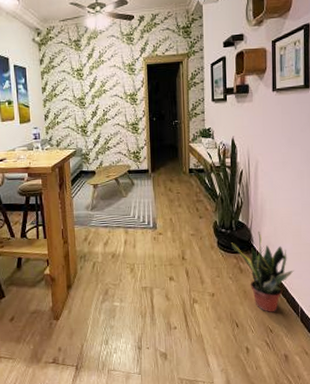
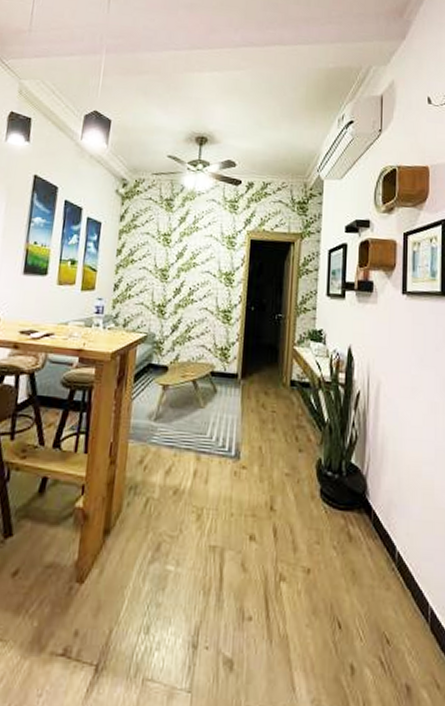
potted plant: present [230,231,294,312] -> none [338,481,423,610]

